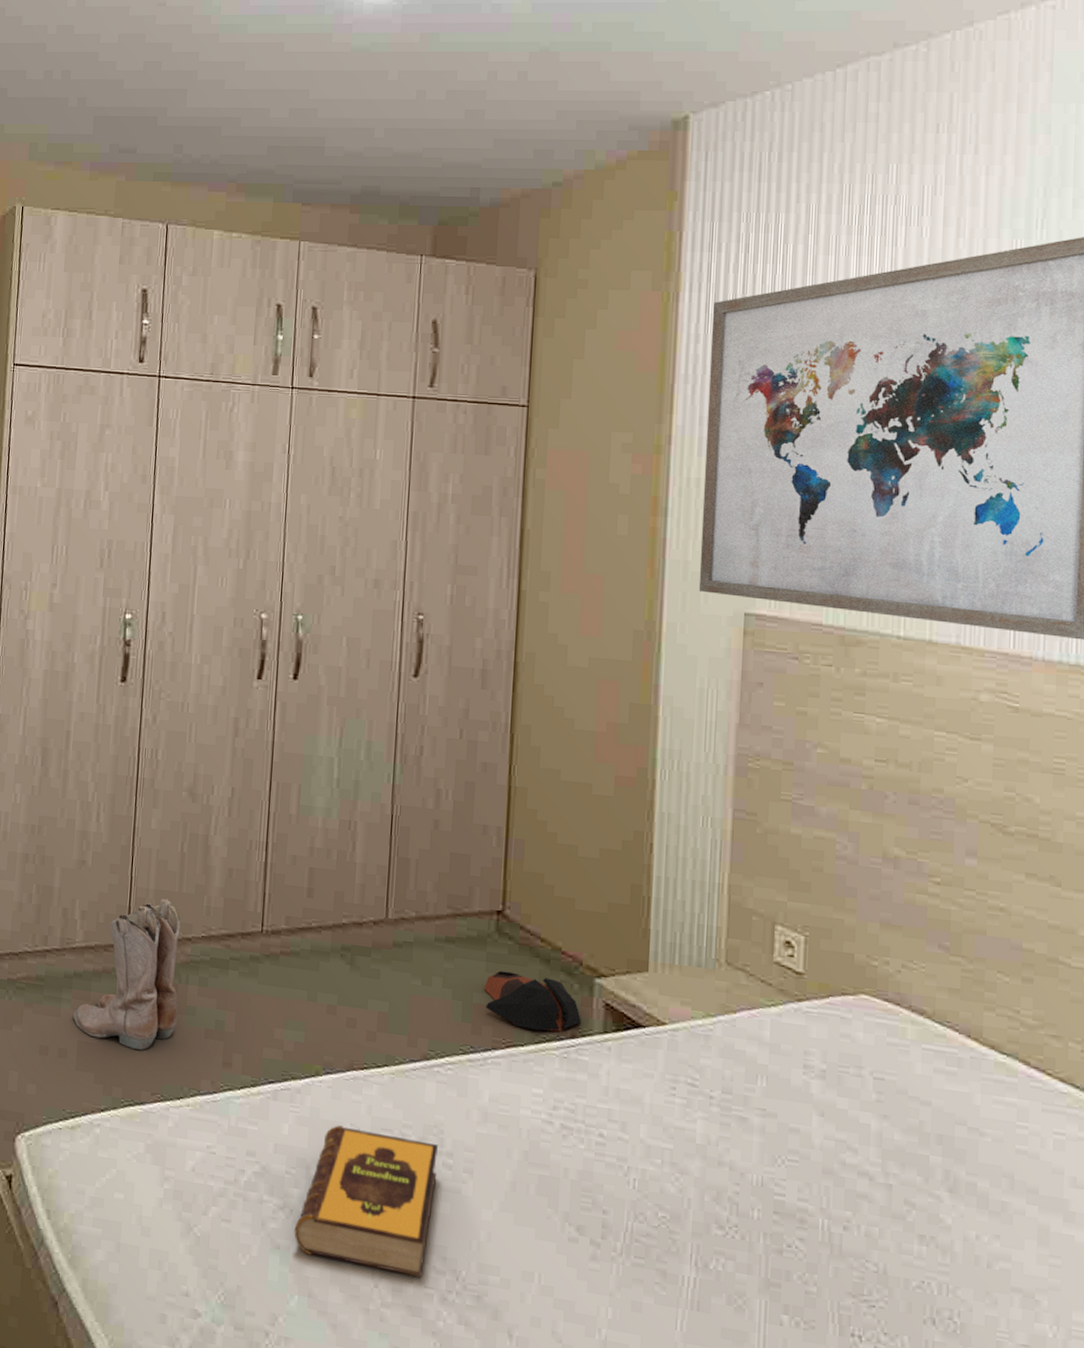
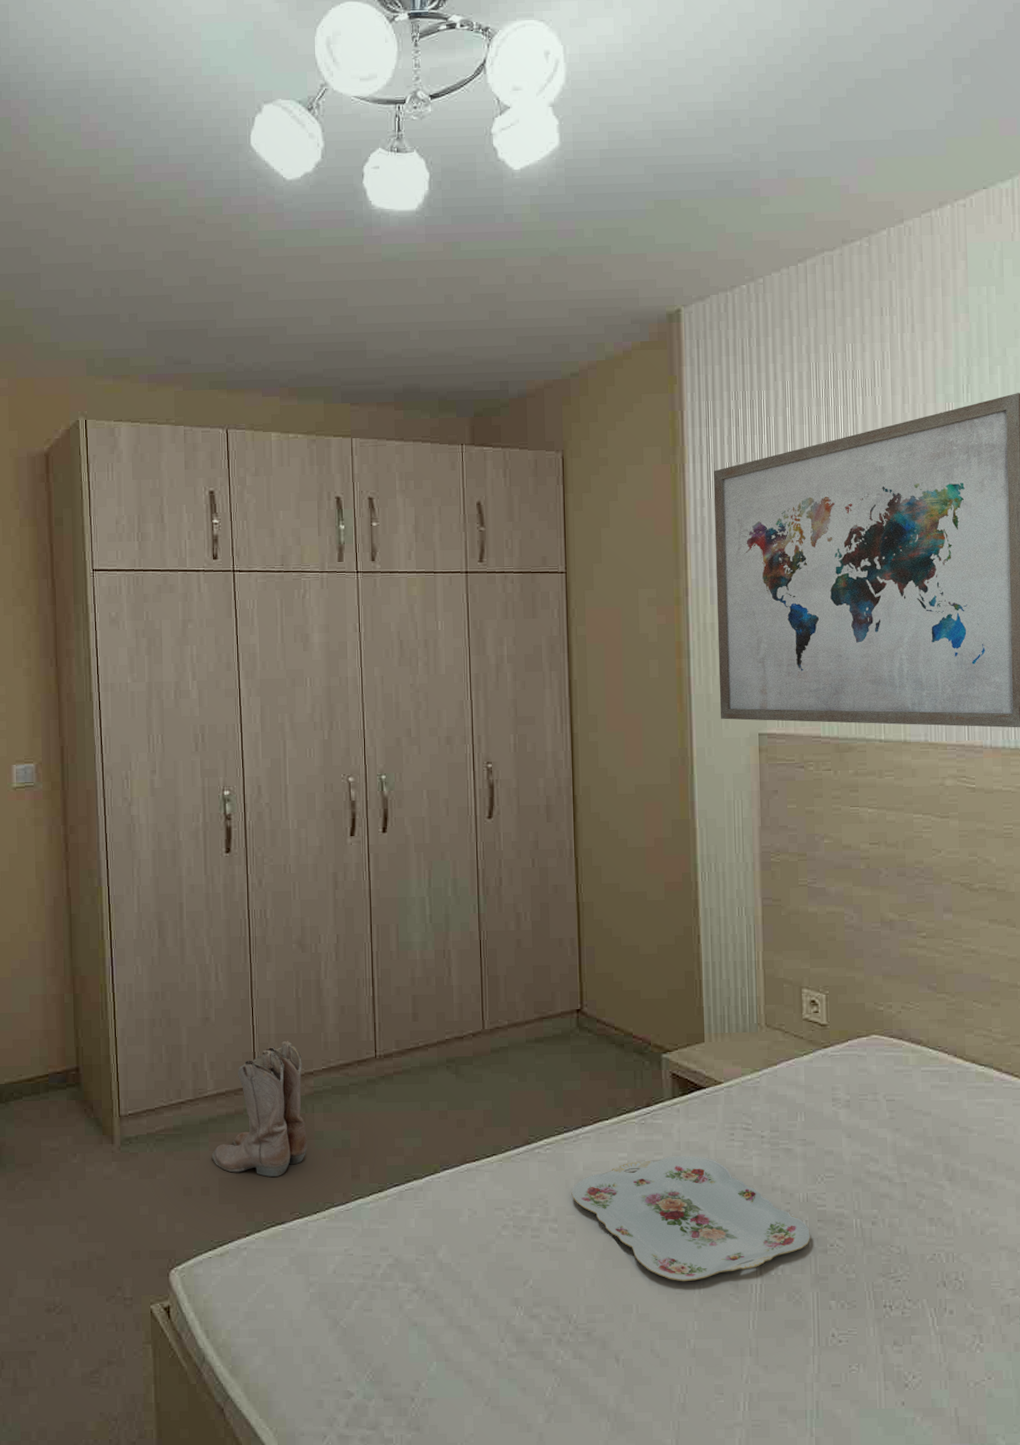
hardback book: present [294,1125,438,1277] -> none [428,1212,546,1327]
serving tray: none [472,1101,763,1258] -> present [571,1156,810,1282]
bag: present [484,970,581,1032] -> none [571,1059,653,1105]

